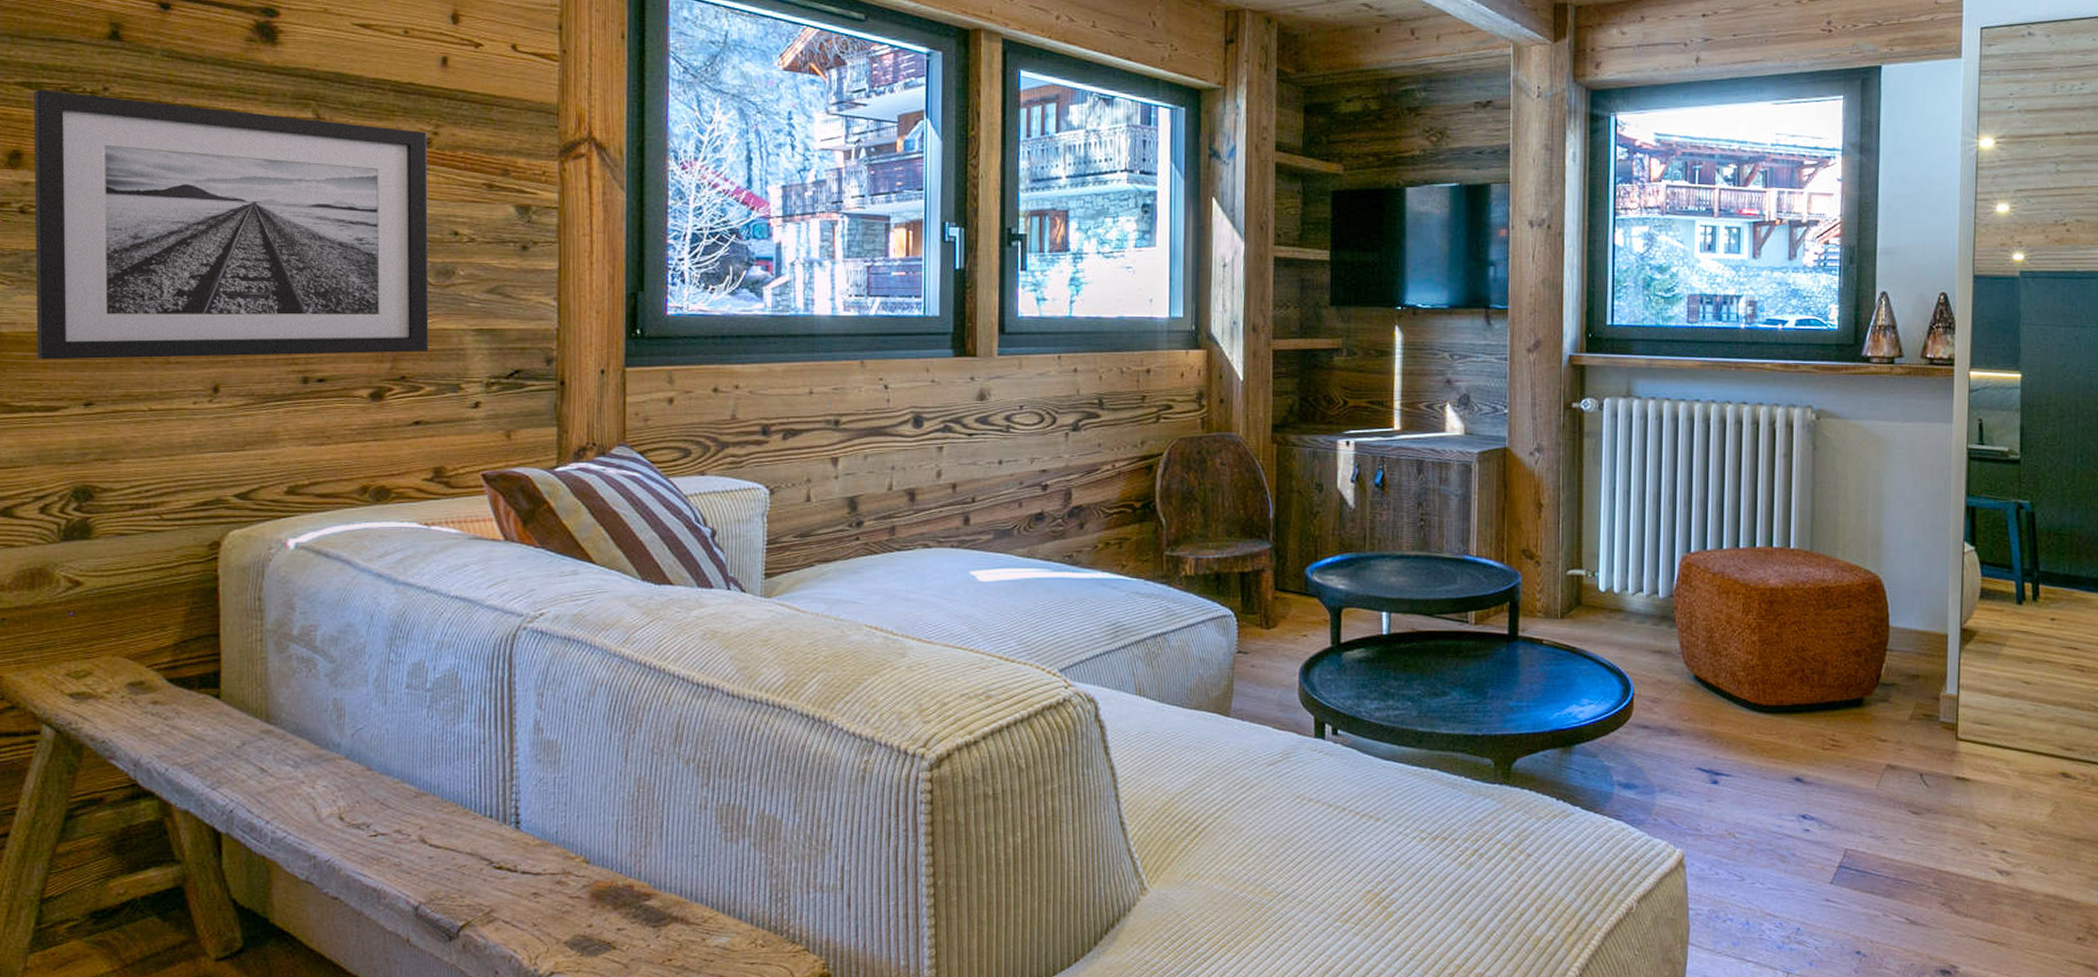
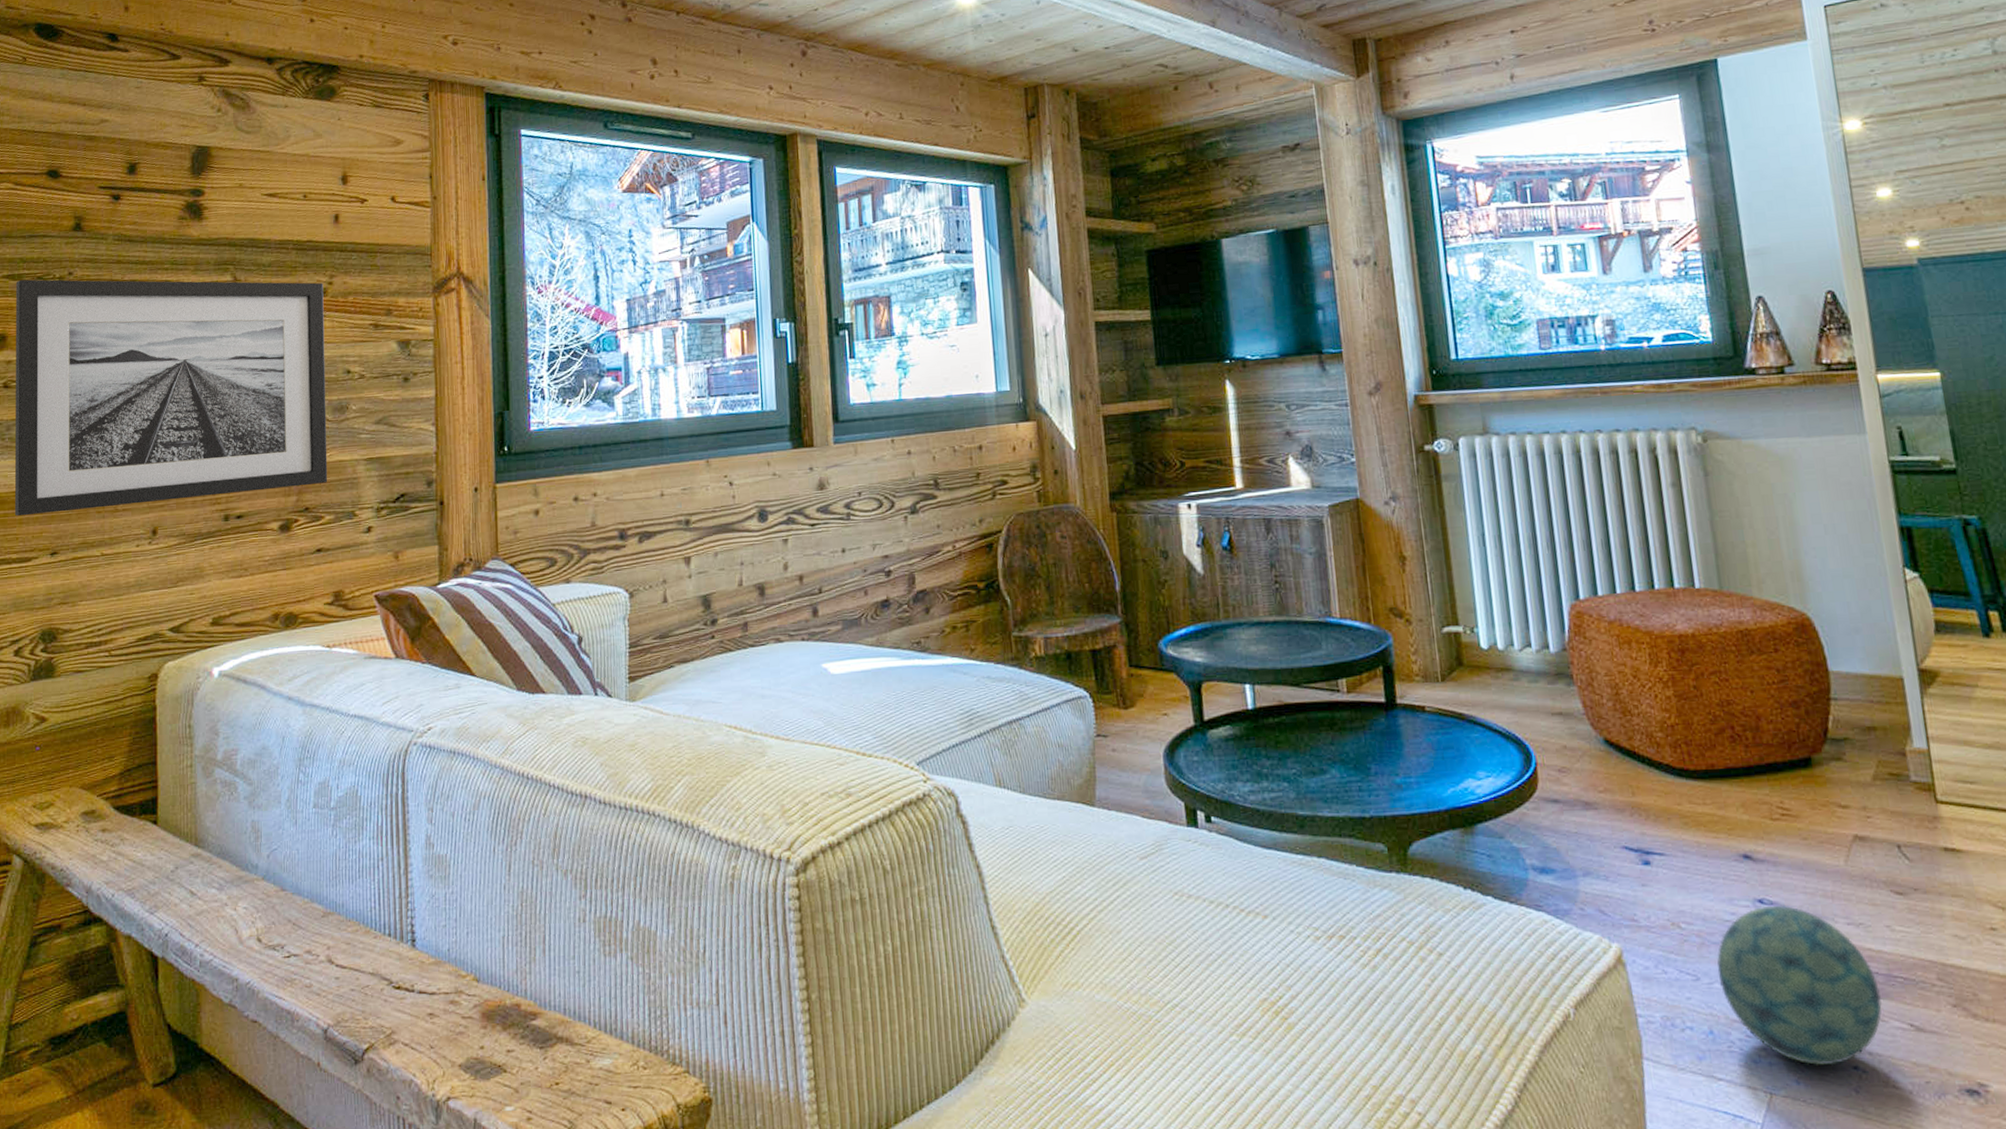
ball: none [1760,820,1888,951] -> present [1717,905,1882,1066]

